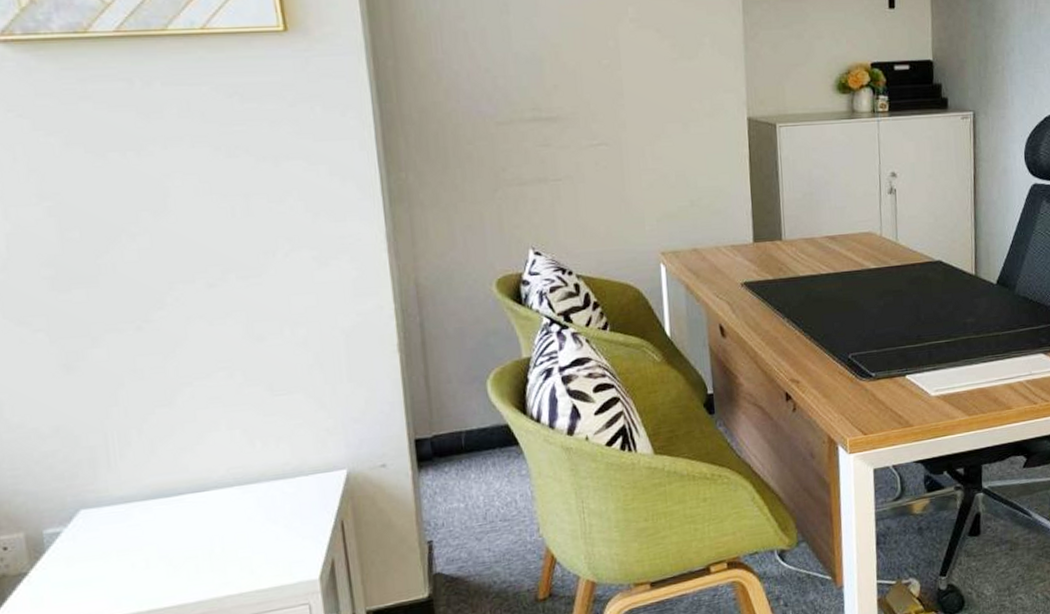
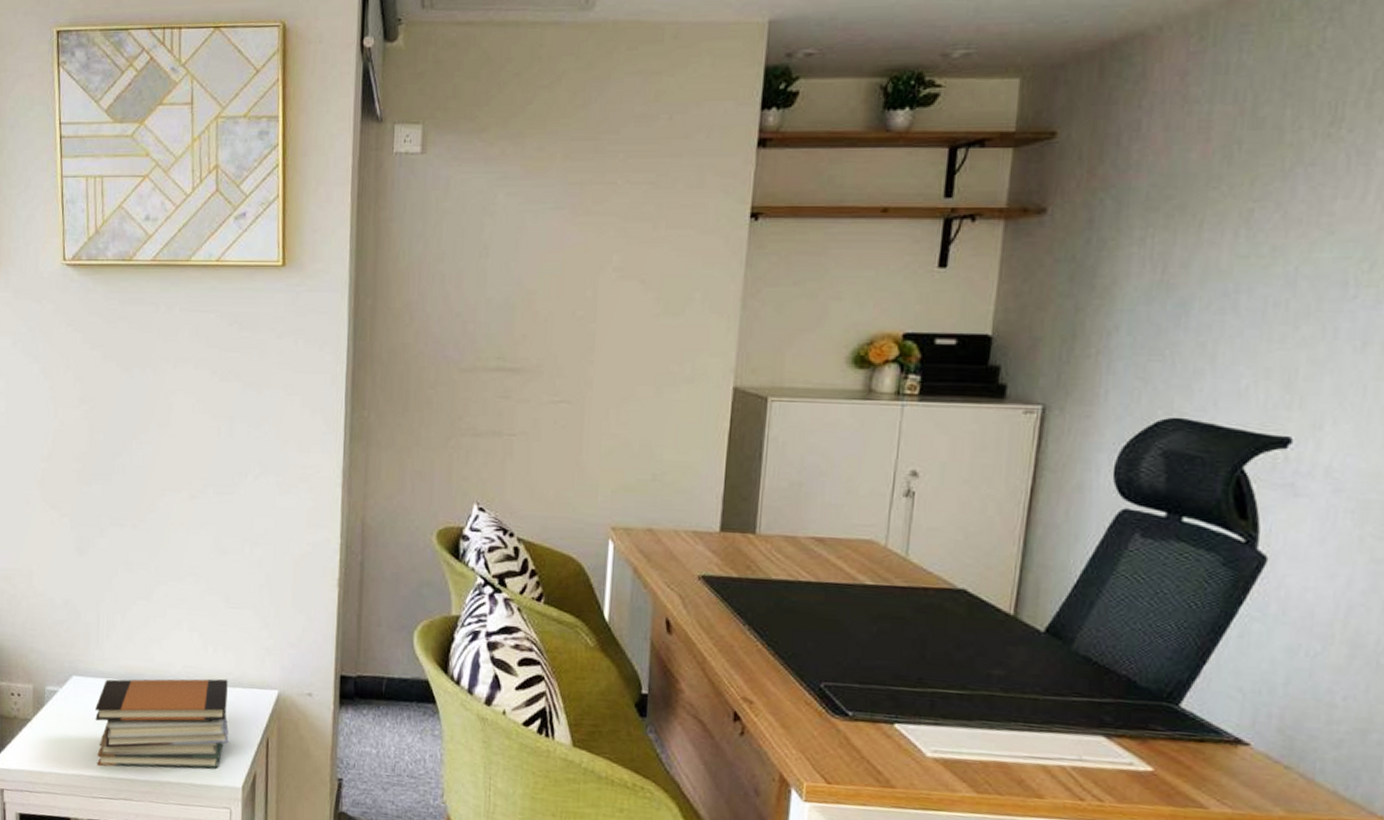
book stack: none [118,470,297,601] -> present [95,678,229,769]

